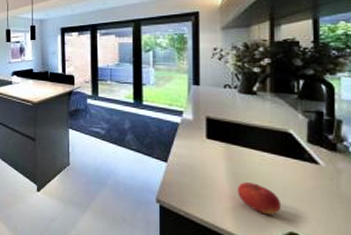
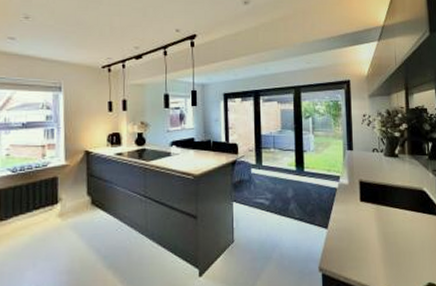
fruit: present [236,182,282,215] -> none [386,240,422,270]

